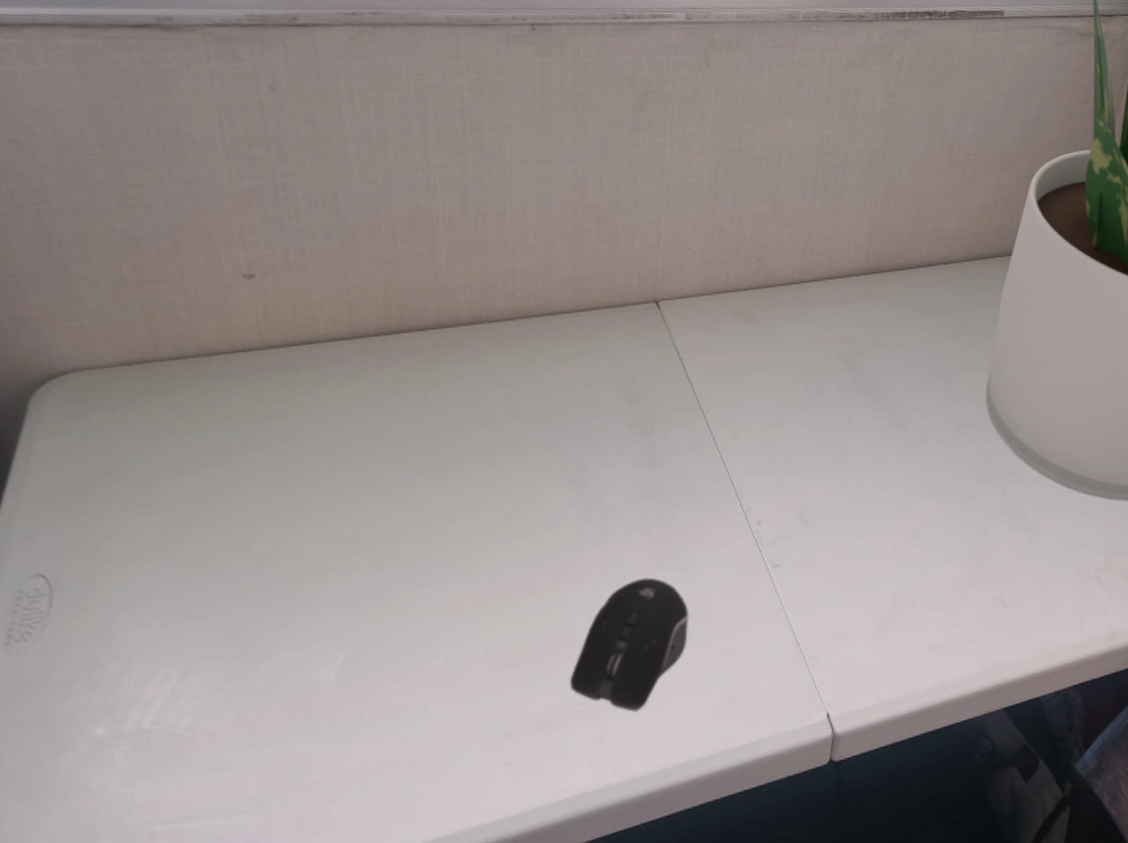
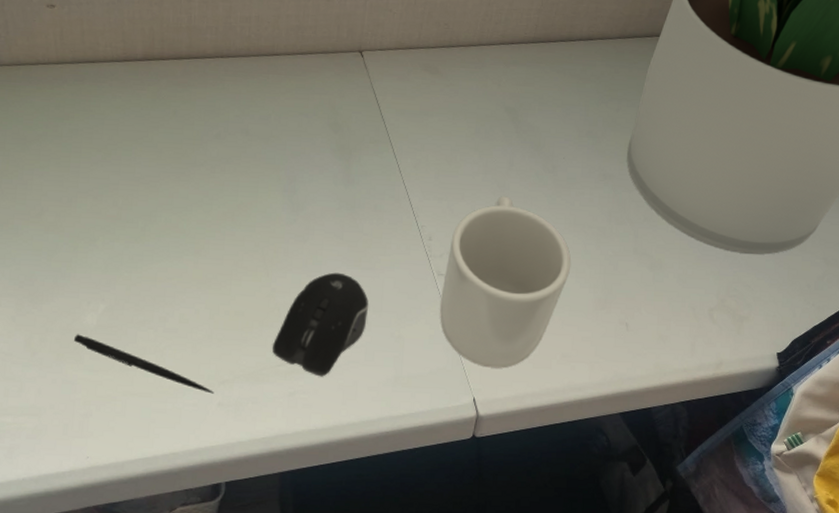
pen: none [306,696,499,752] -> present [74,334,215,394]
mug: none [777,461,932,674] -> present [439,196,572,368]

